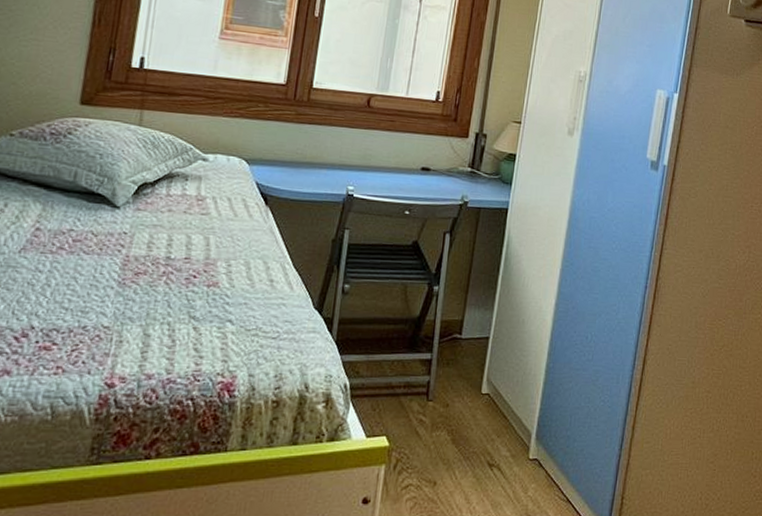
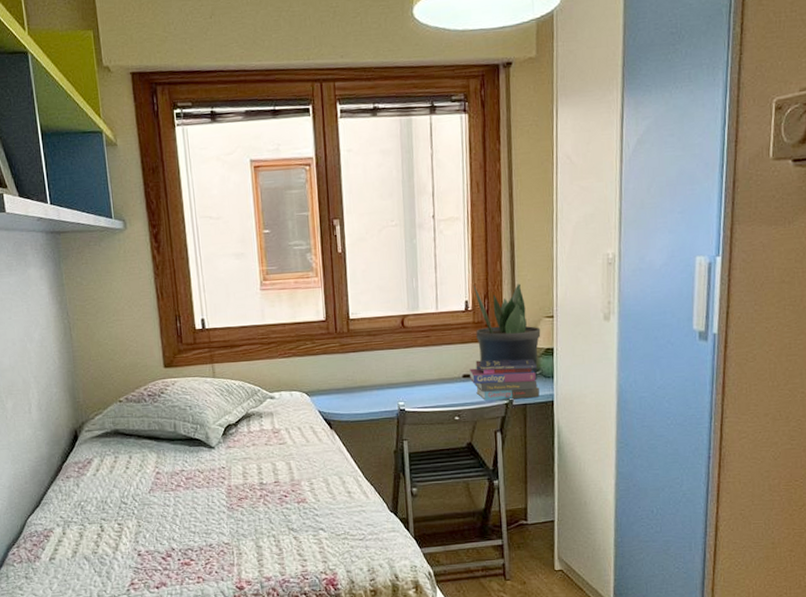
books: none [427,154,497,202] -> present [469,358,540,400]
planter: none [442,76,507,185] -> present [473,283,541,381]

